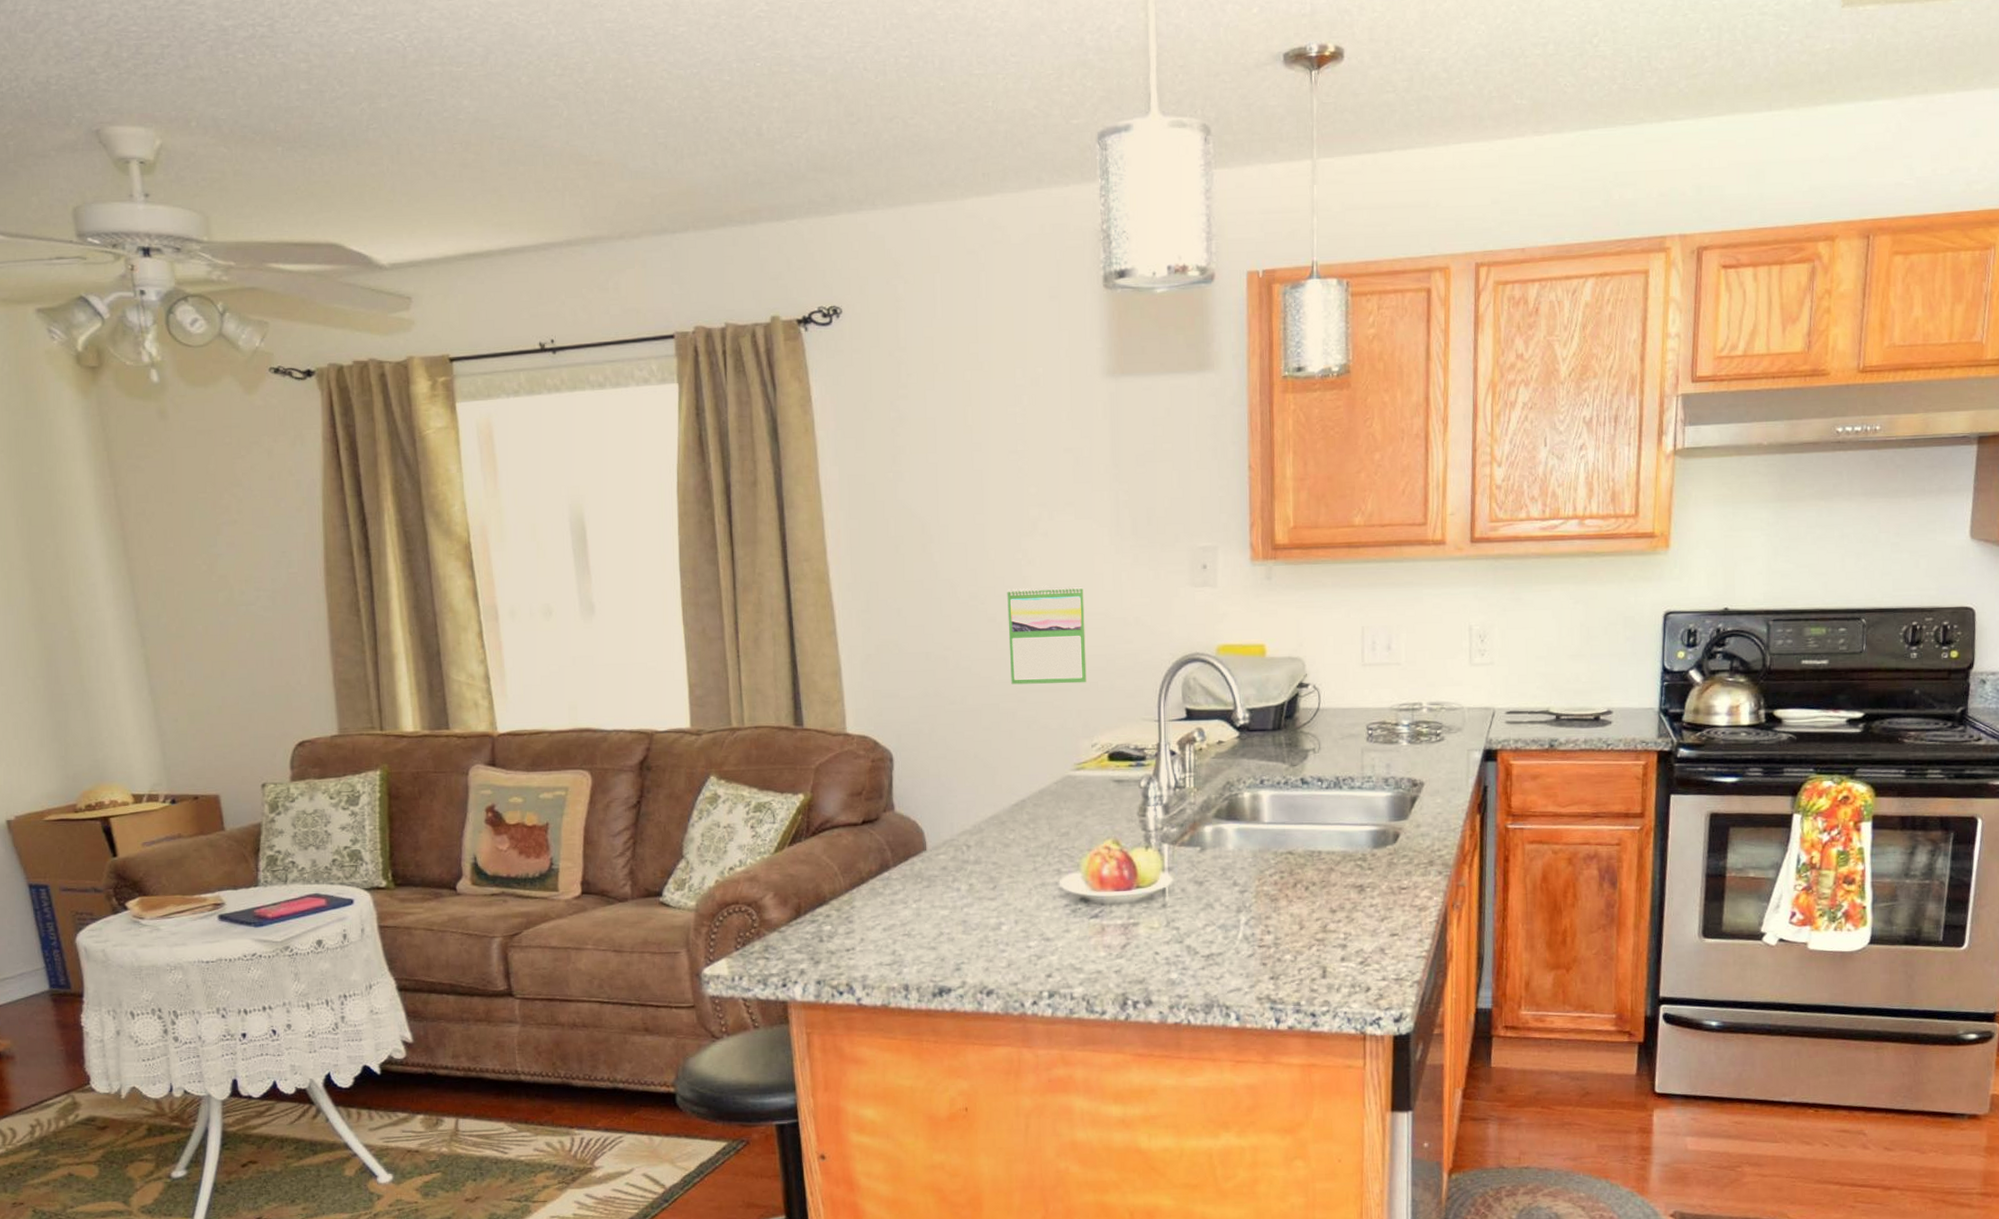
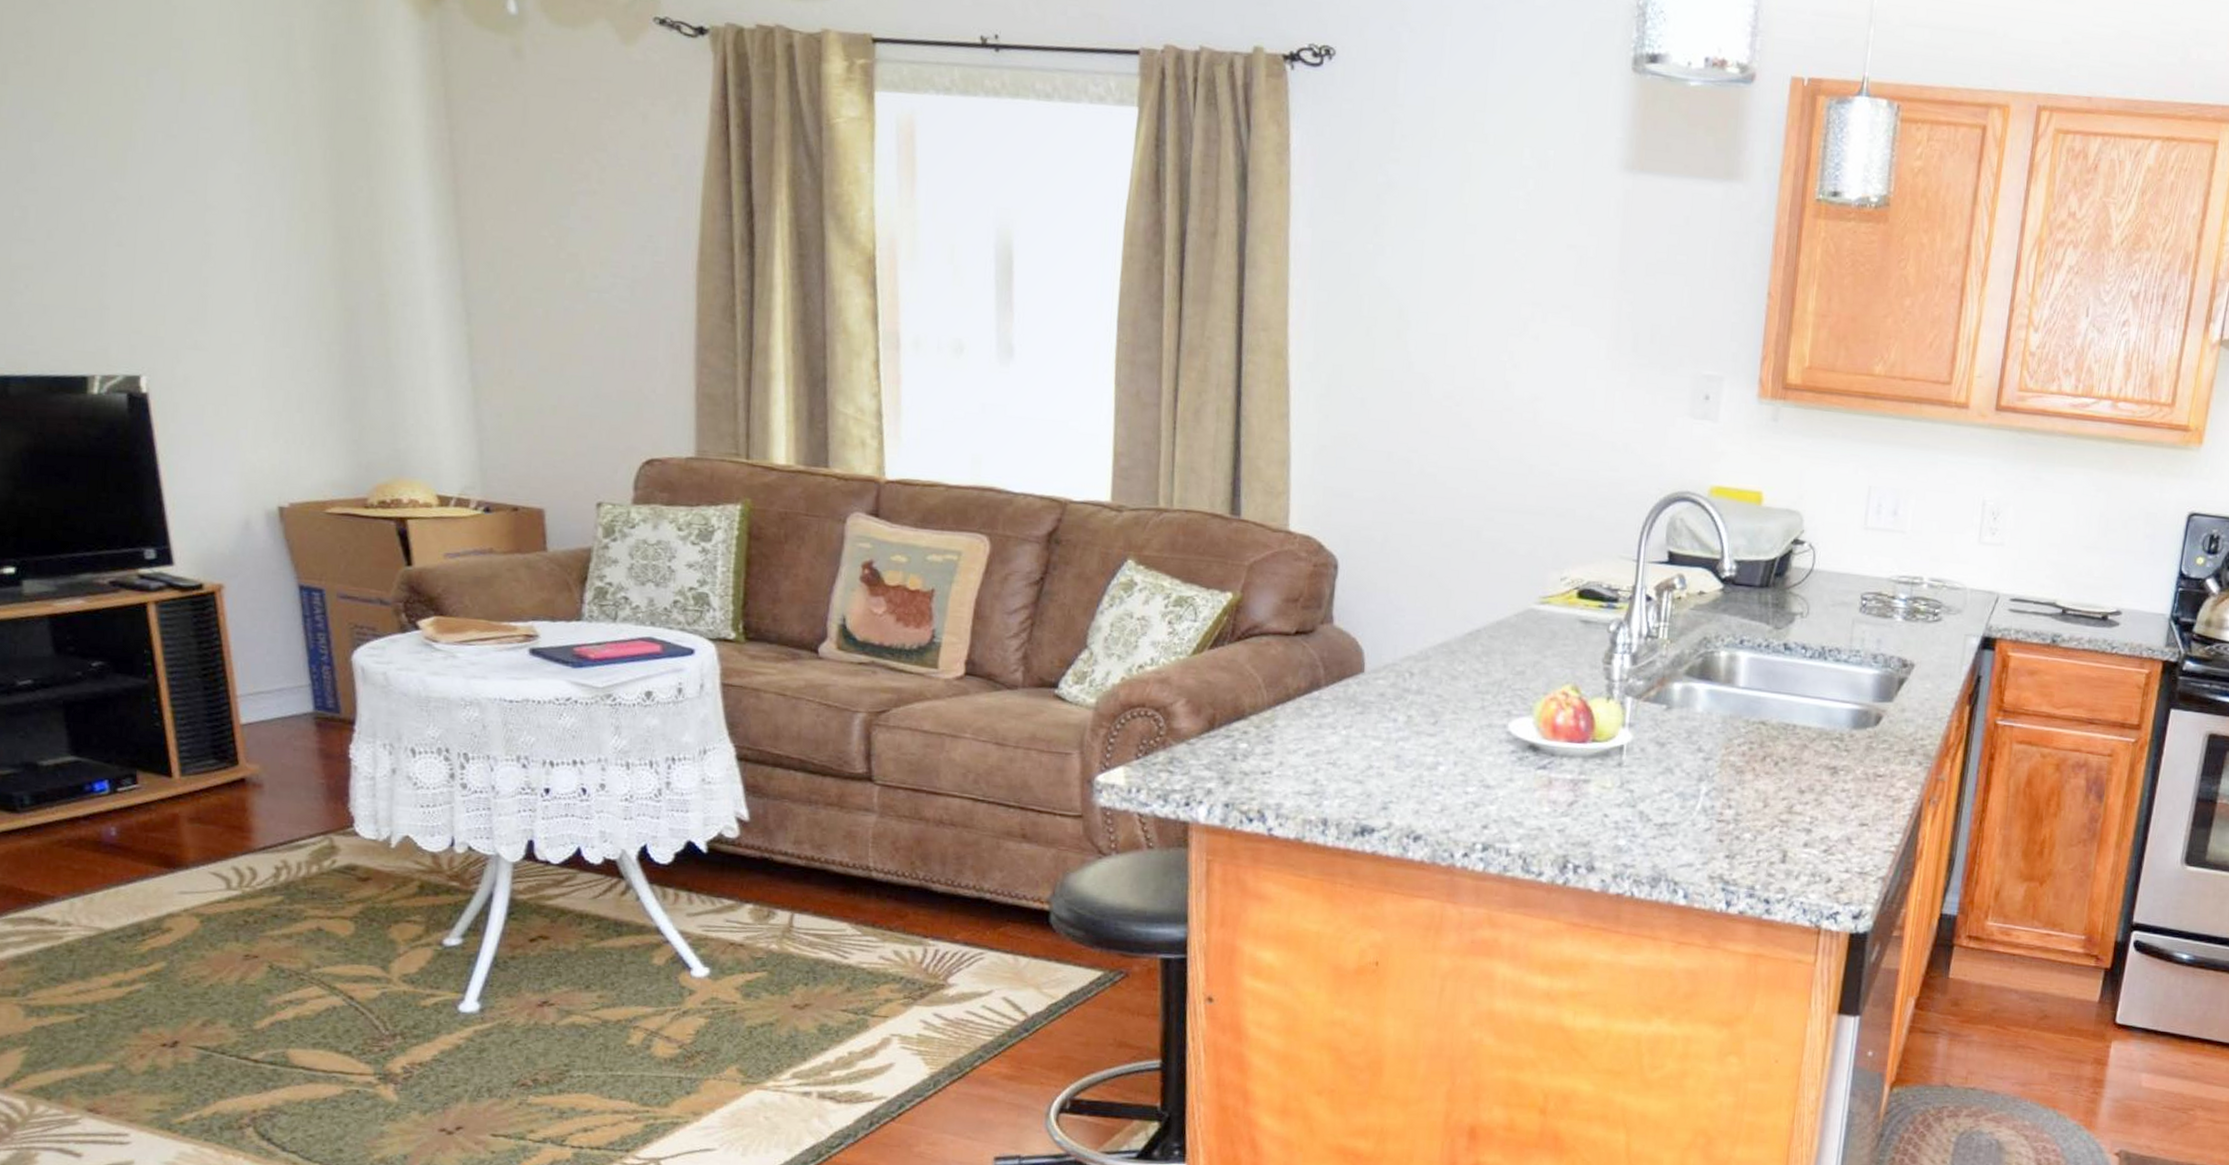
calendar: present [1007,585,1087,685] -> none [1479,393,1572,509]

